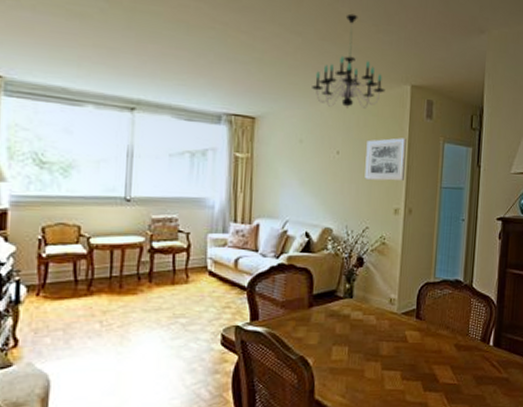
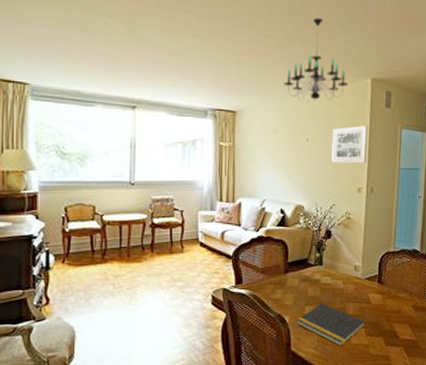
notepad: none [321,342,402,393] -> present [296,303,366,347]

